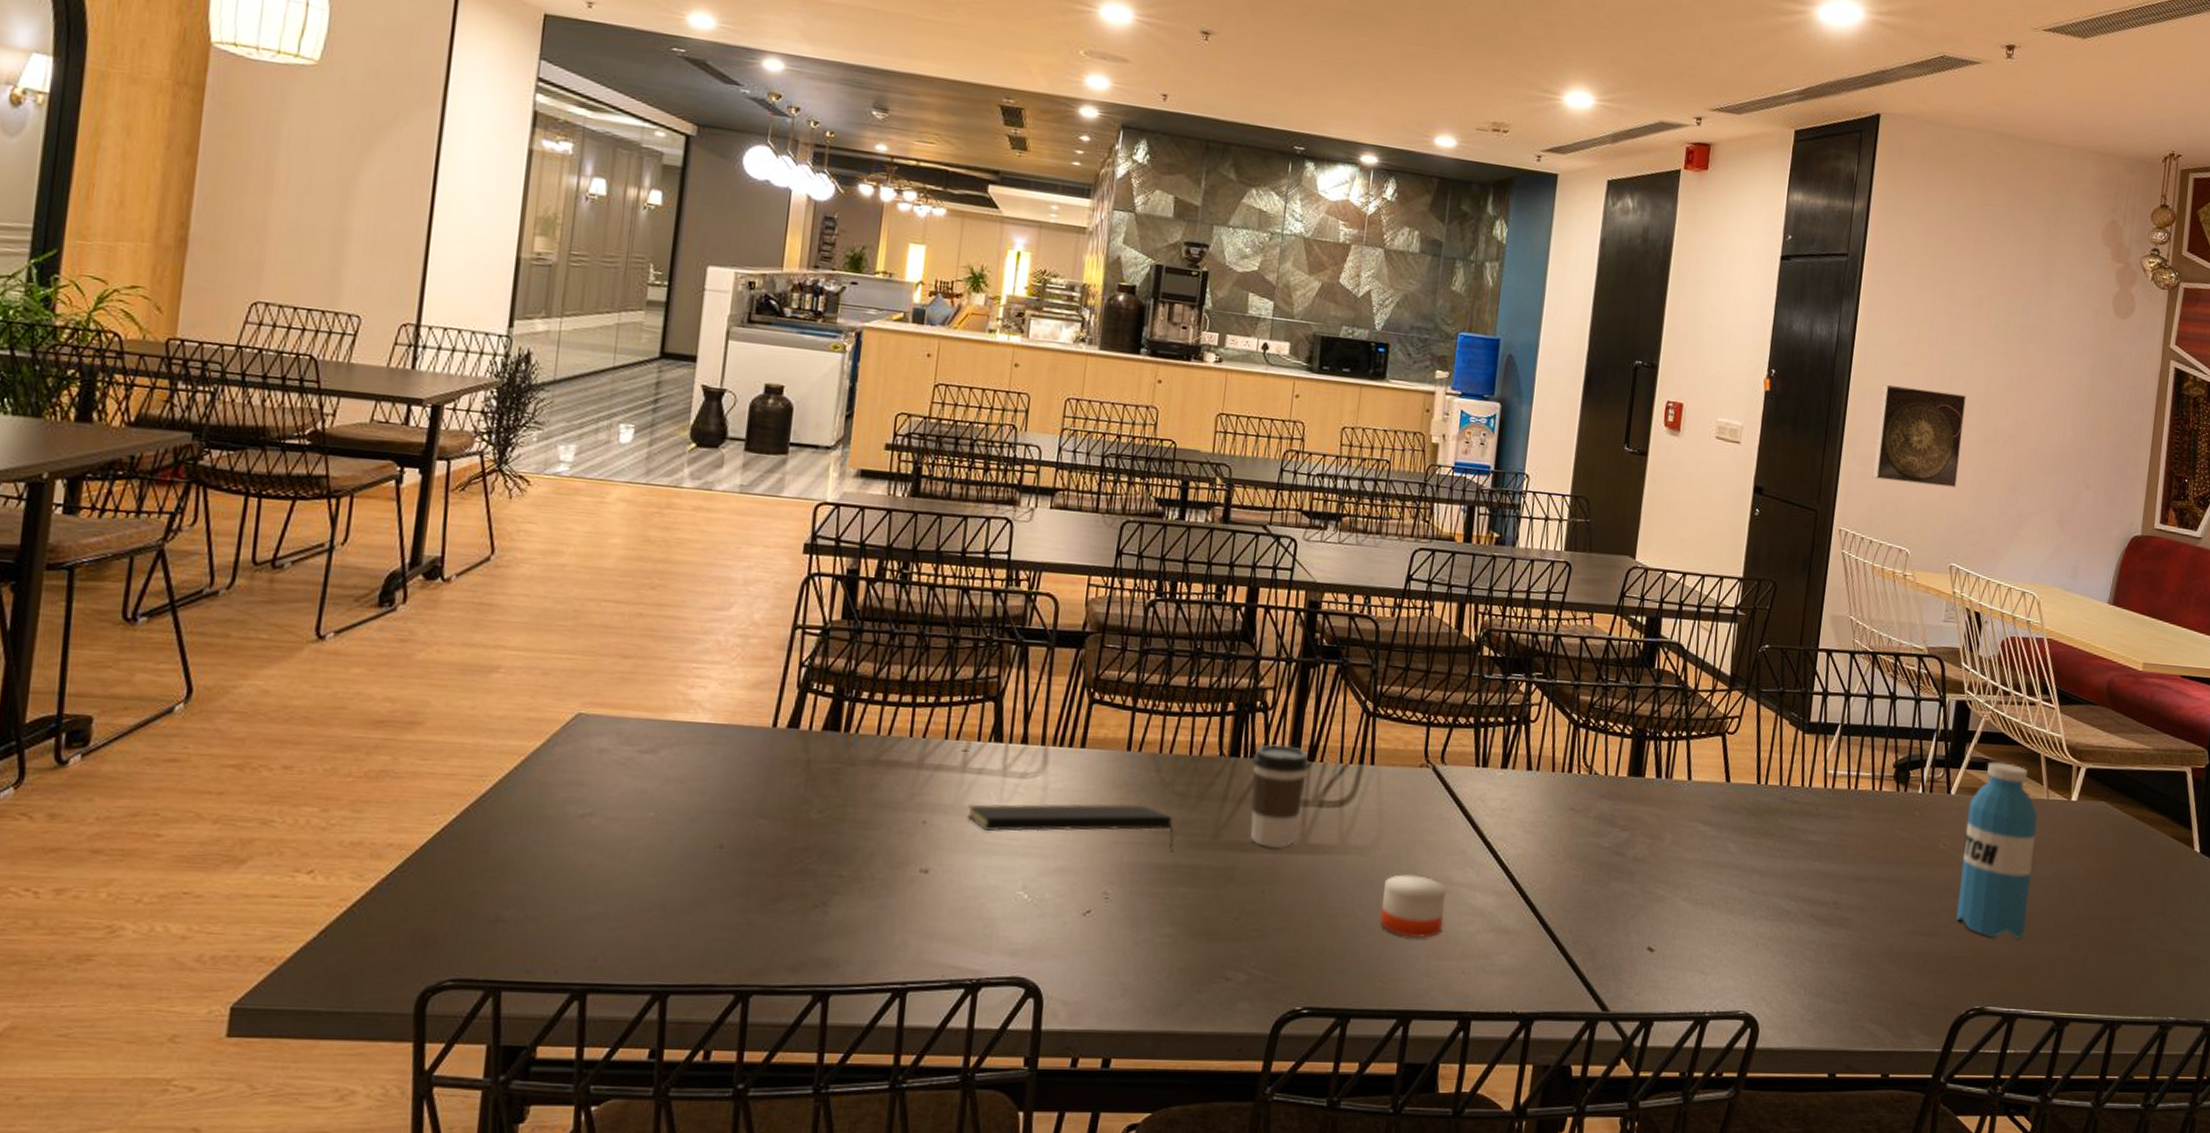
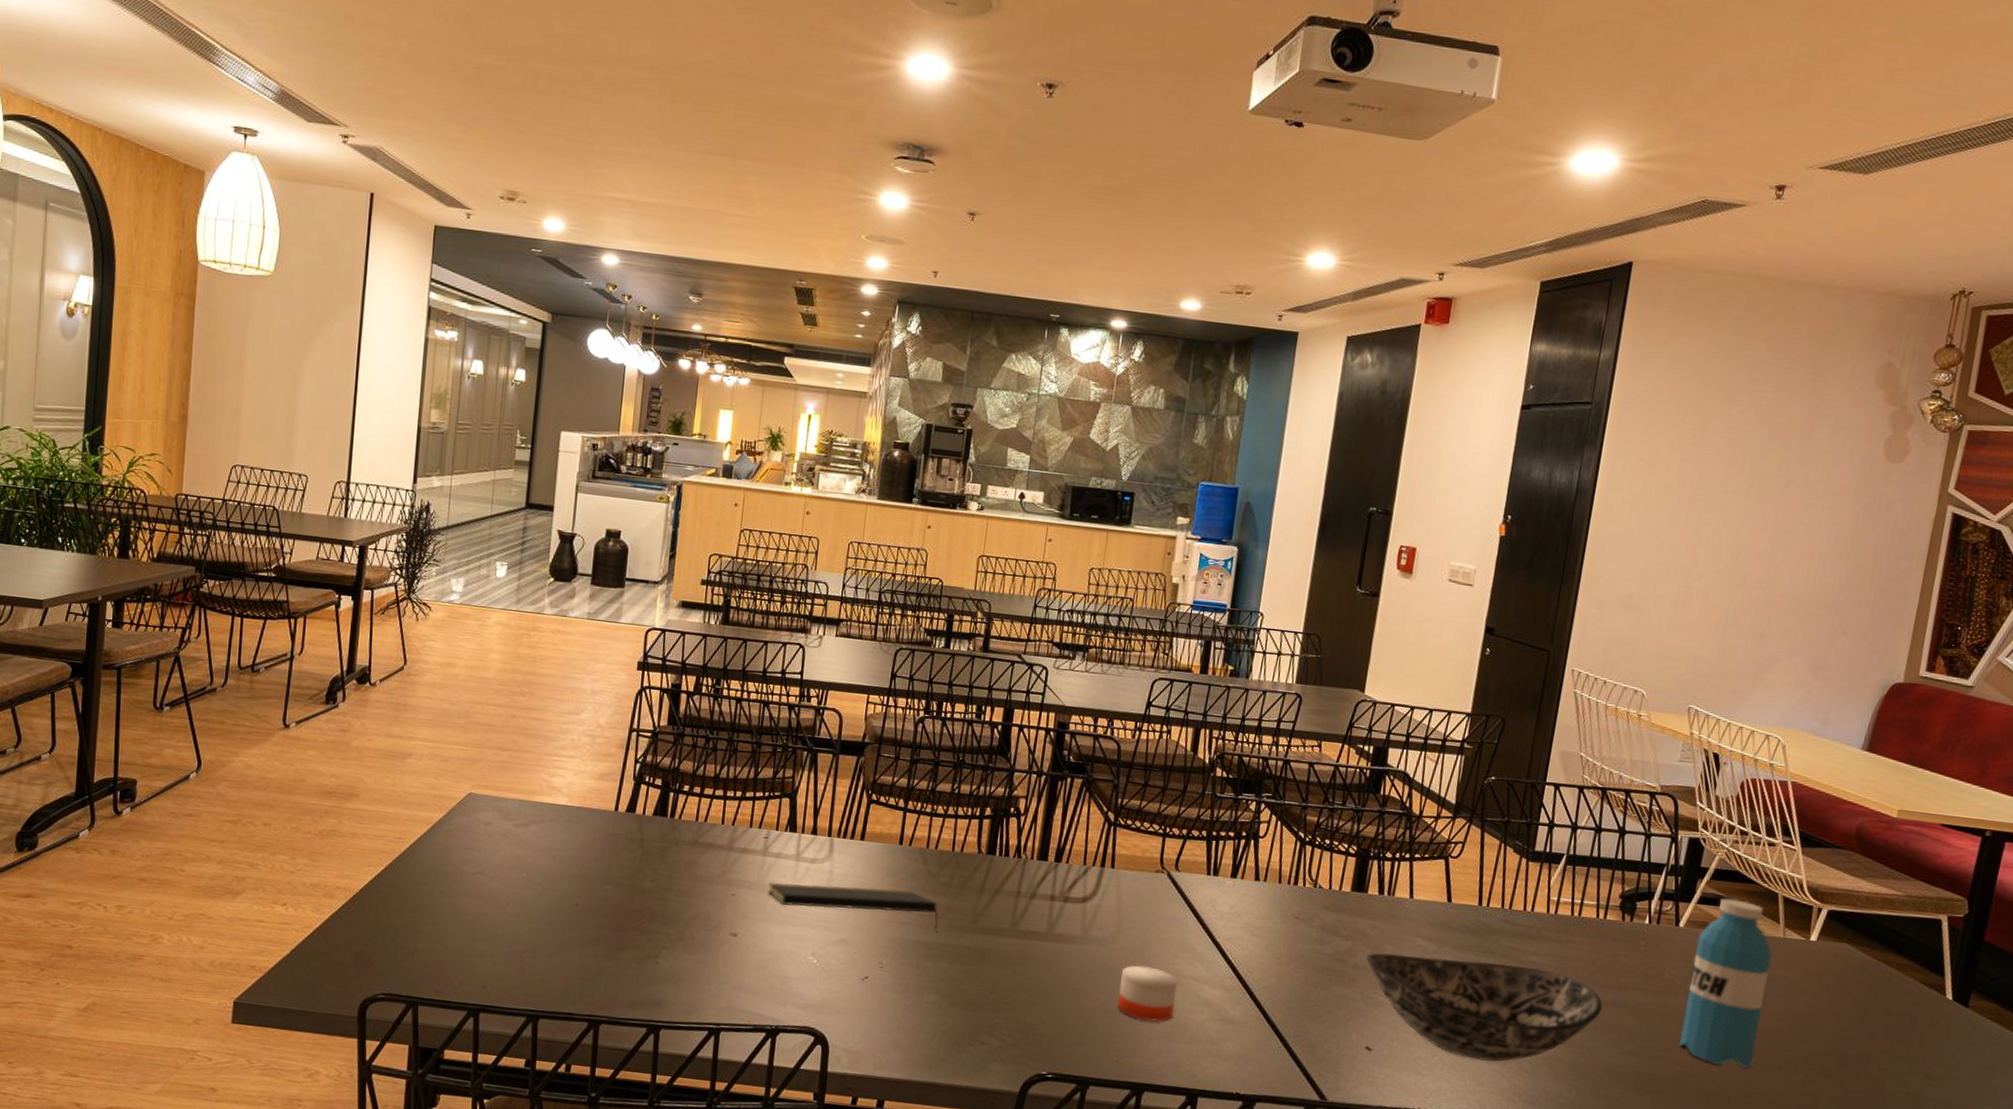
coffee cup: present [1250,743,1310,848] -> none [1004,845,1057,935]
bowl: none [1645,841,1882,953] -> present [1366,953,1603,1062]
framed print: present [1872,385,1967,487] -> none [1609,530,1714,631]

